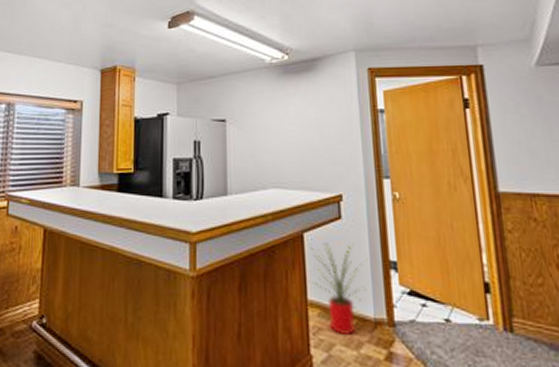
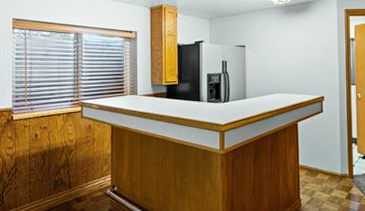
house plant: present [308,242,368,336] -> none [300,128,339,186]

